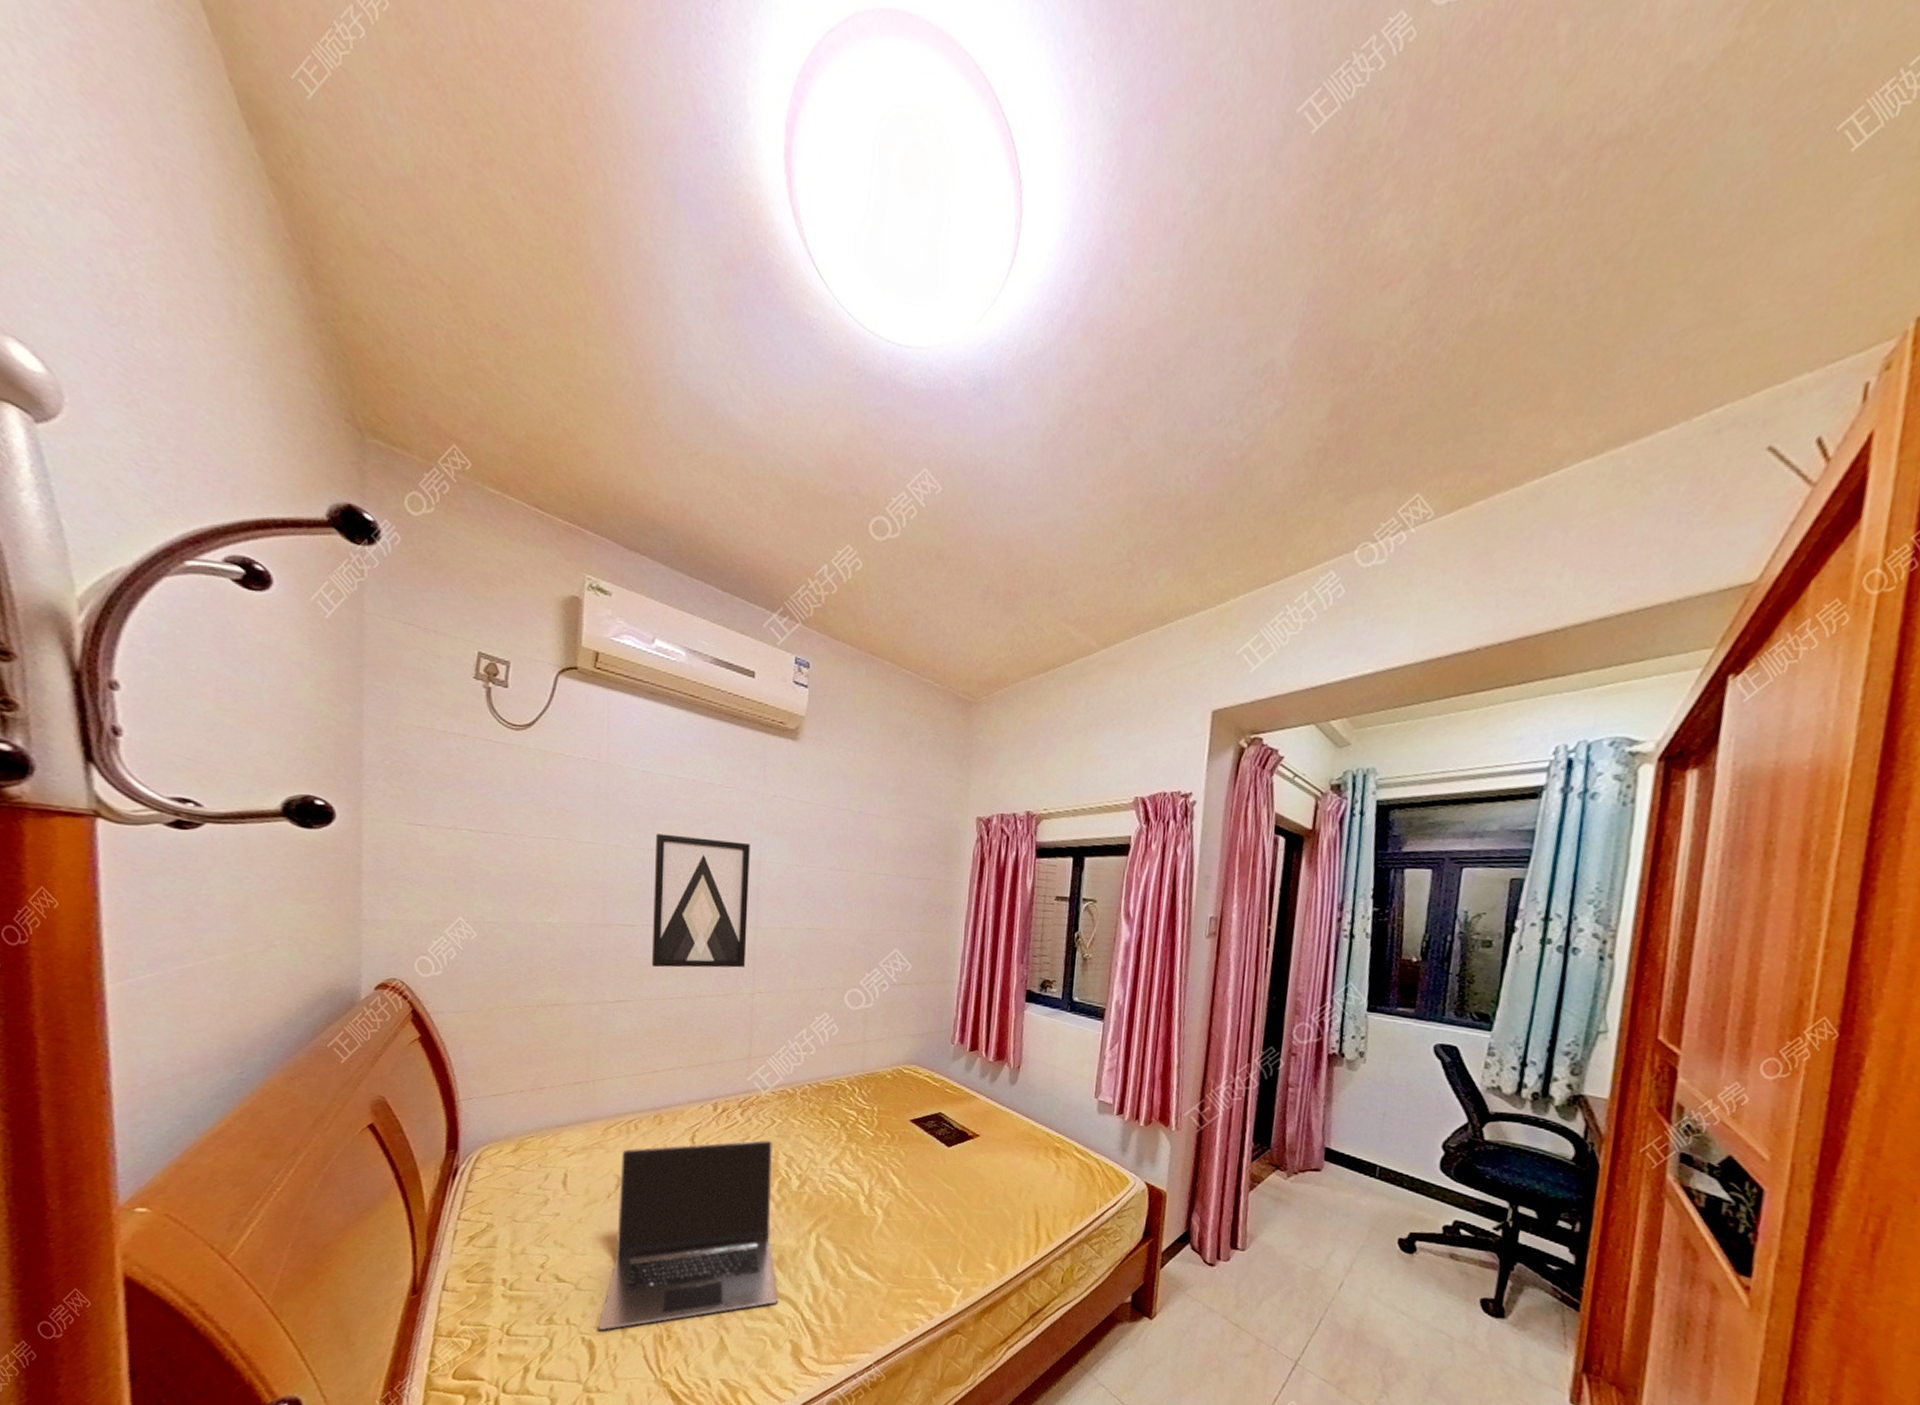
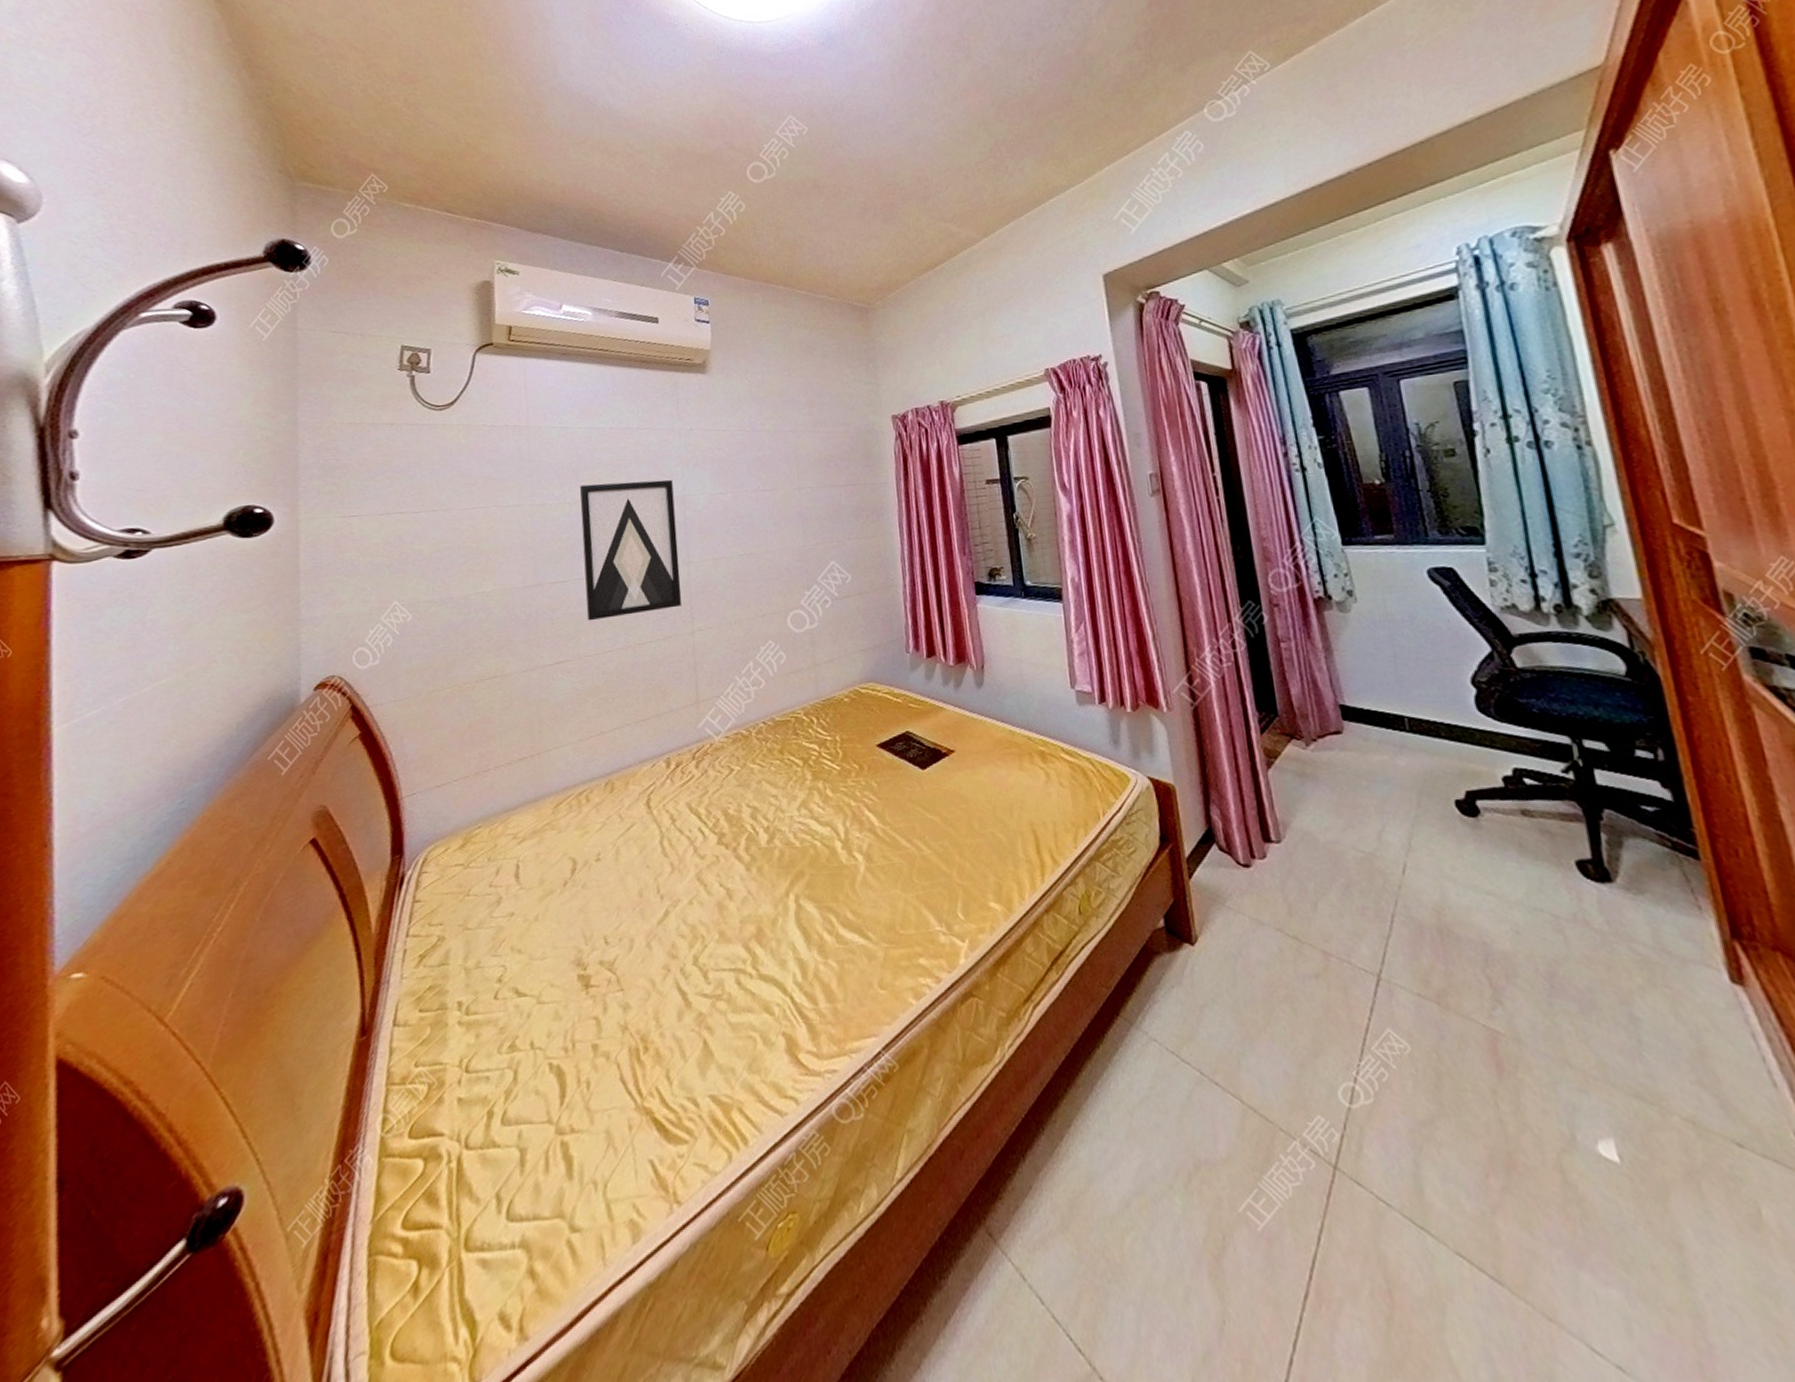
laptop: present [597,1139,779,1330] -> none [565,791,764,1050]

